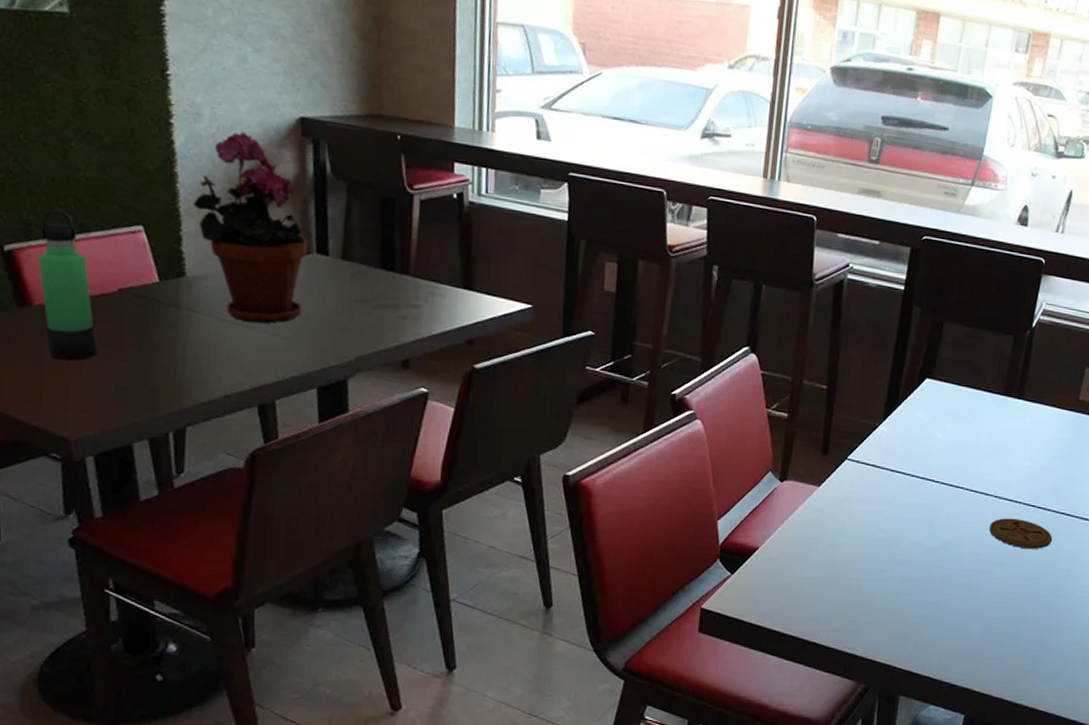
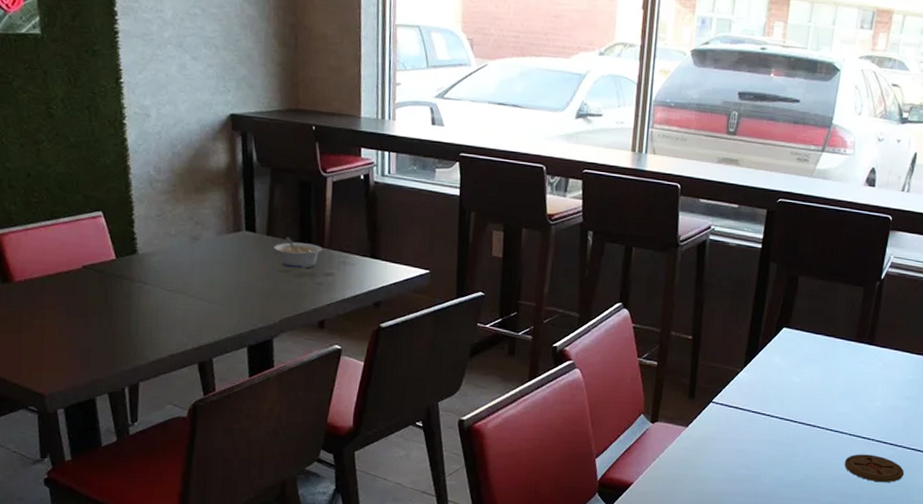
thermos bottle: present [38,209,97,361] -> none [18,200,66,328]
potted plant: present [193,132,308,324] -> none [143,128,238,293]
legume: none [350,262,408,299] -> present [274,237,323,269]

